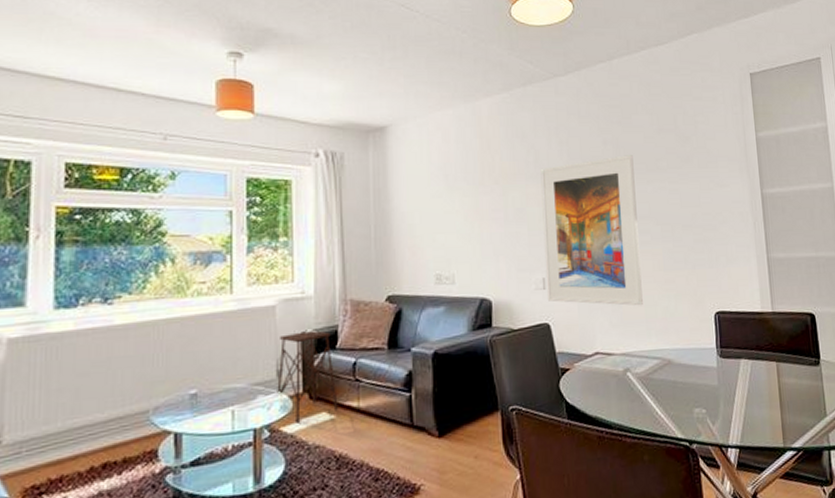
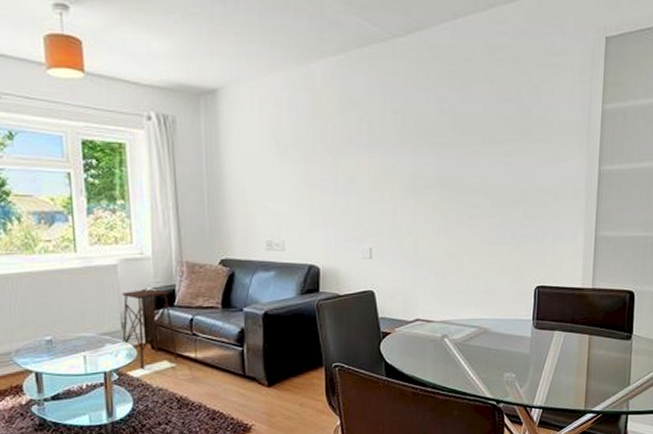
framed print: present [540,155,643,306] -> none [373,126,470,278]

